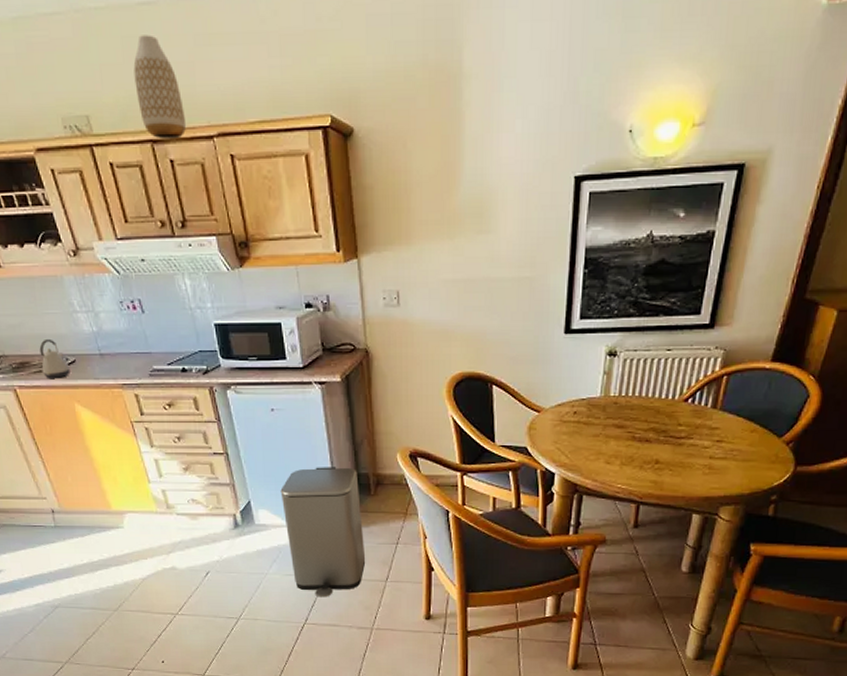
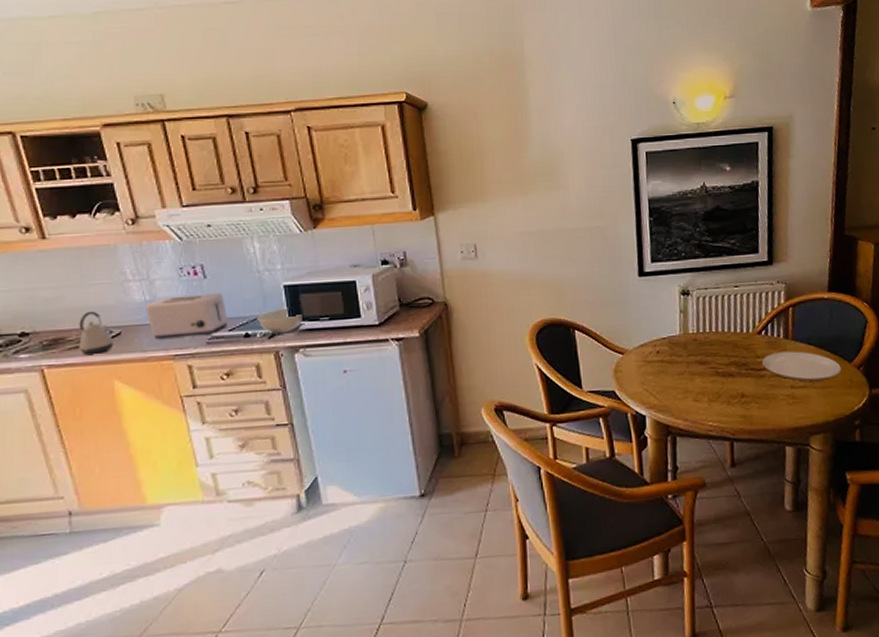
toaster: none [94,328,167,369] -> present [146,292,229,340]
vase: present [133,35,186,140] -> none [214,27,263,114]
bowl: none [192,346,237,371] -> present [257,308,307,334]
pedal bin: present [280,467,366,598] -> none [353,429,452,588]
plate: none [683,422,769,453] -> present [762,351,841,382]

